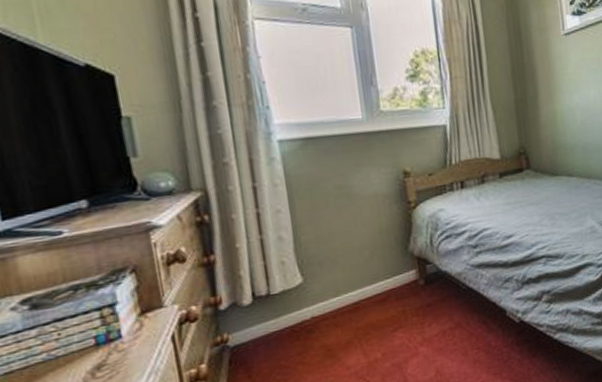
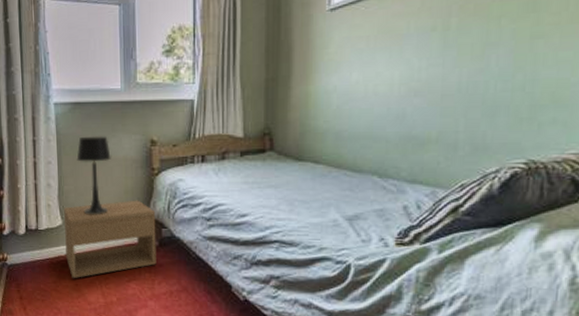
nightstand: none [303,238,424,344] -> present [64,200,157,279]
table lamp: none [314,172,360,266] -> present [76,136,111,215]

